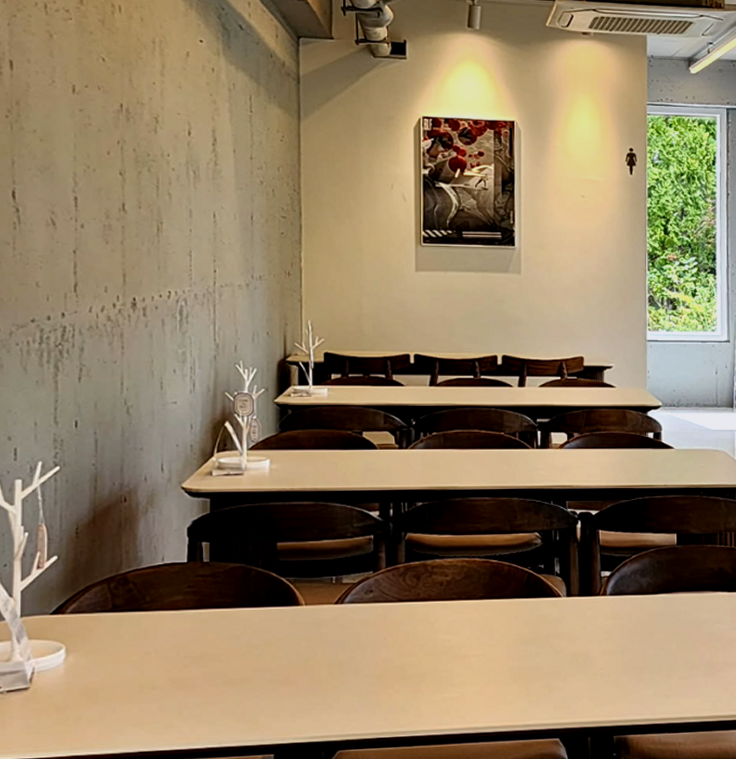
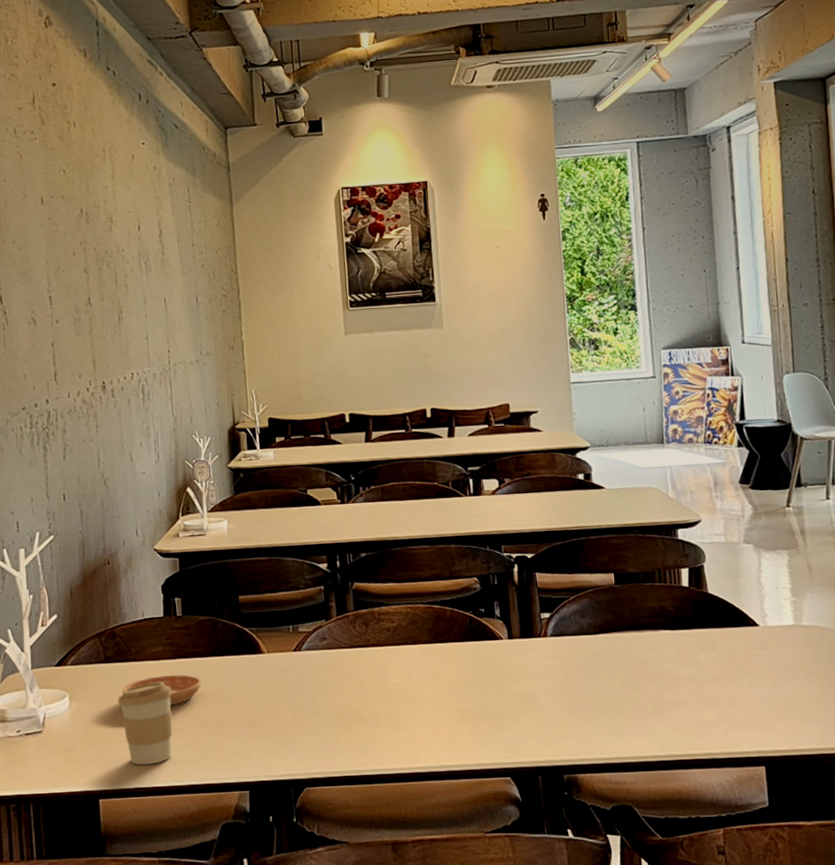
coffee cup: none [125,634,192,727] -> present [118,681,173,765]
saucer: none [132,627,226,661] -> present [122,675,201,706]

